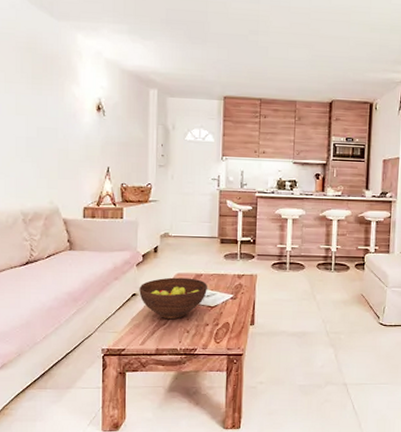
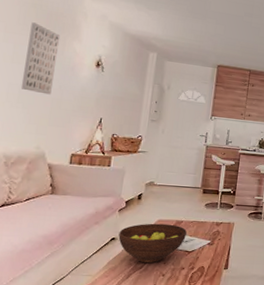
wall art: none [27,68,58,146] -> present [20,22,61,95]

